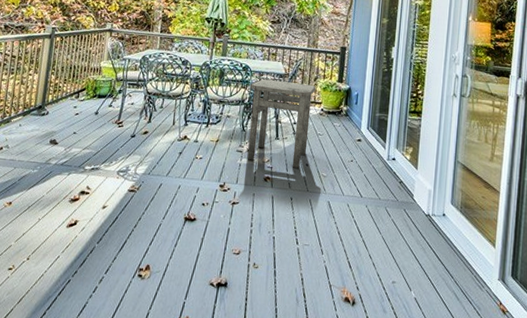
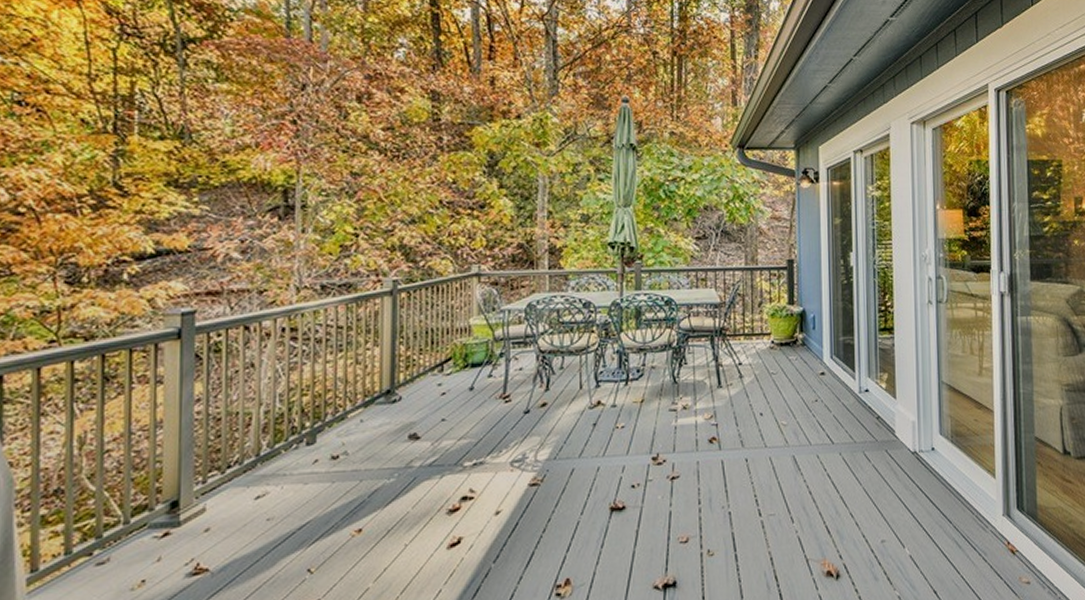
side table: present [247,79,316,168] -> none [678,312,762,421]

